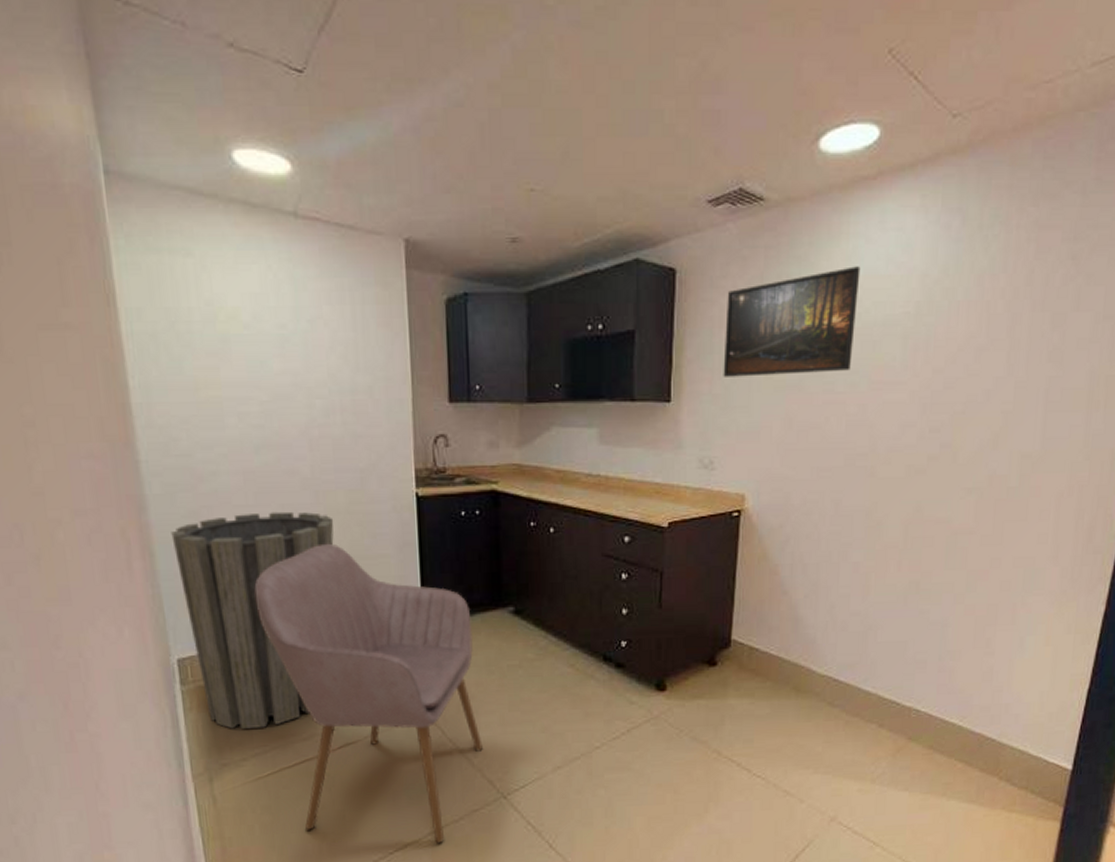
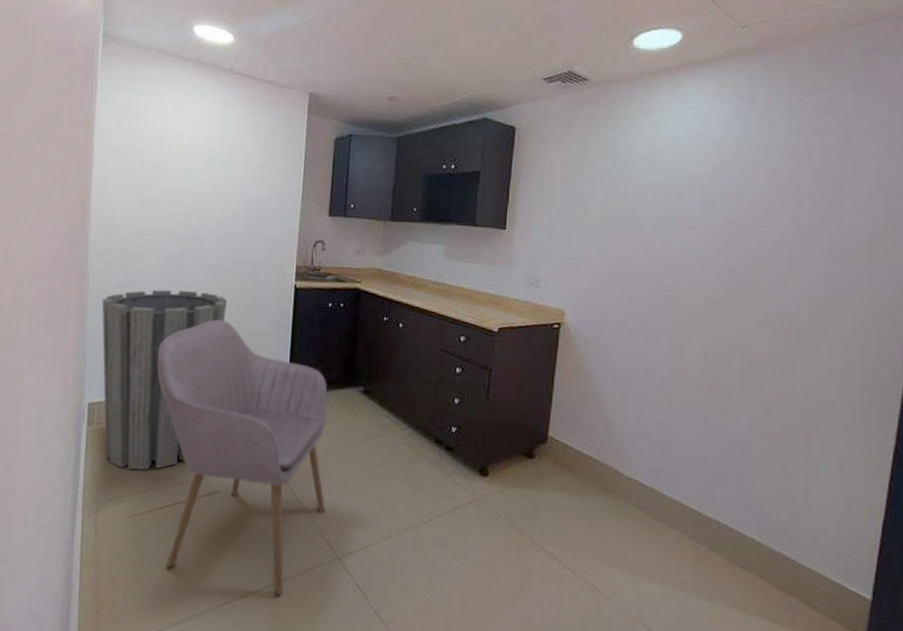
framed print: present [723,266,861,377] -> none [550,134,666,216]

